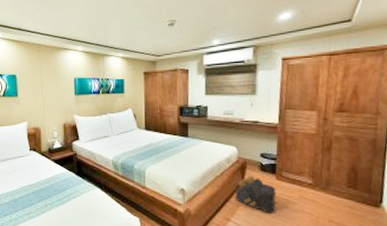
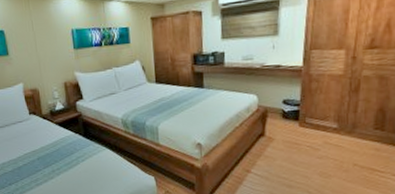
backpack: present [235,175,277,213] -> none [255,124,300,162]

